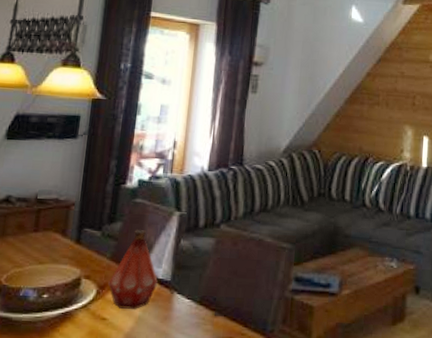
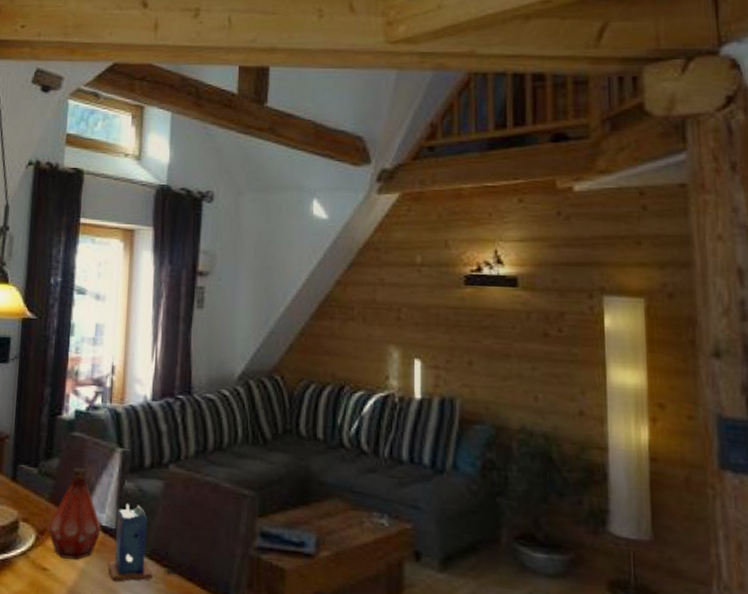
candle: none [161,259,202,326] -> present [107,504,154,583]

